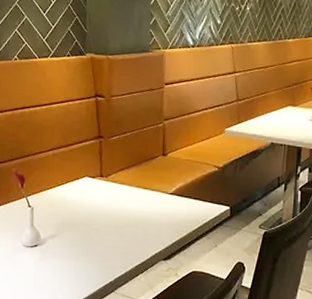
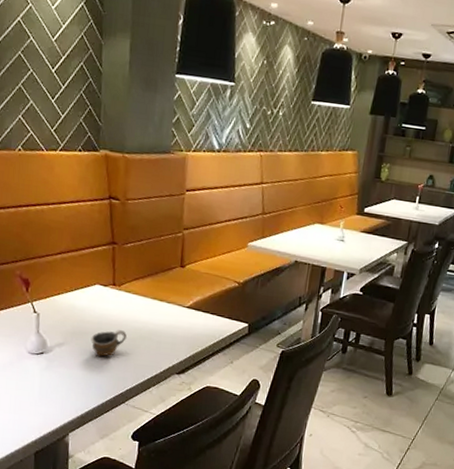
cup: none [81,219,115,246] -> present [91,330,127,356]

